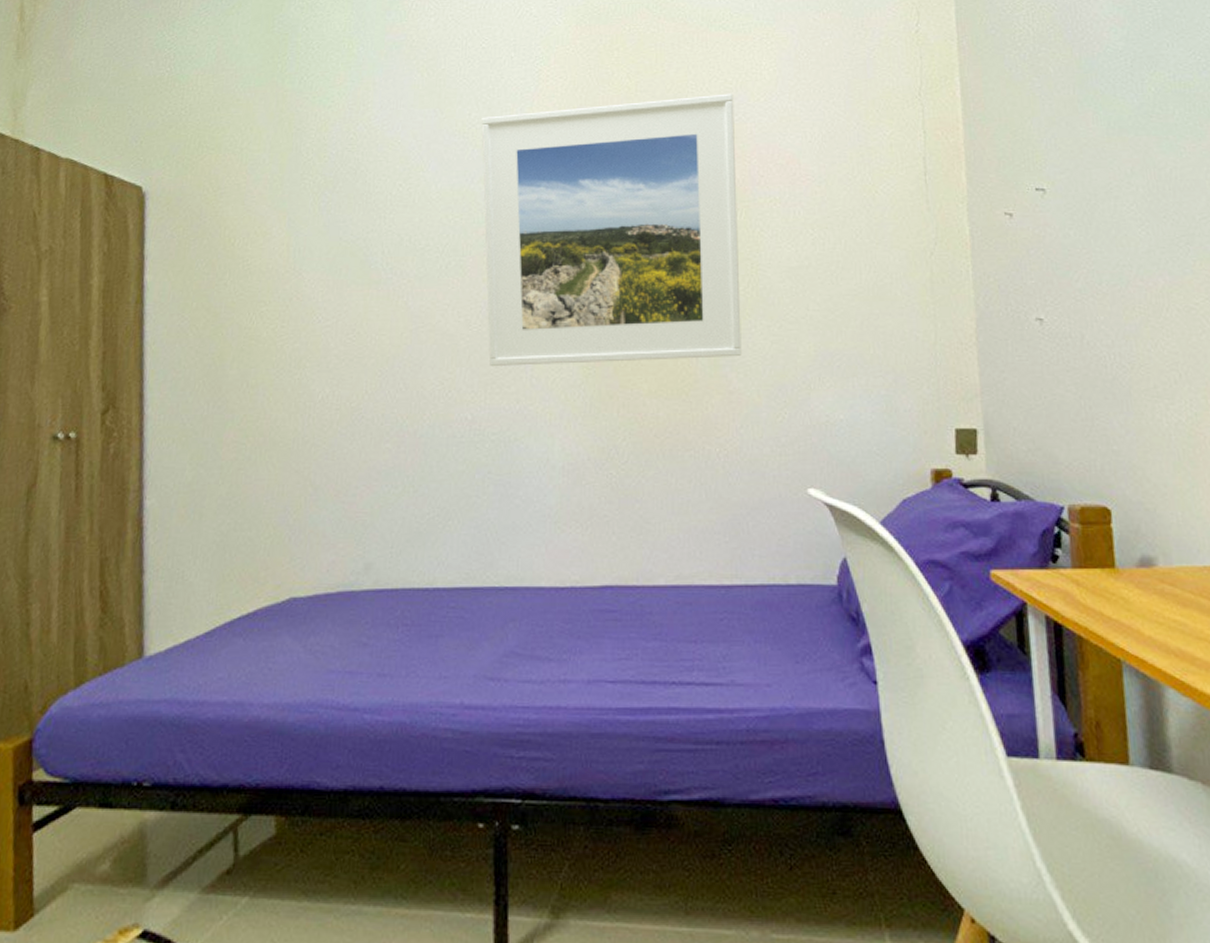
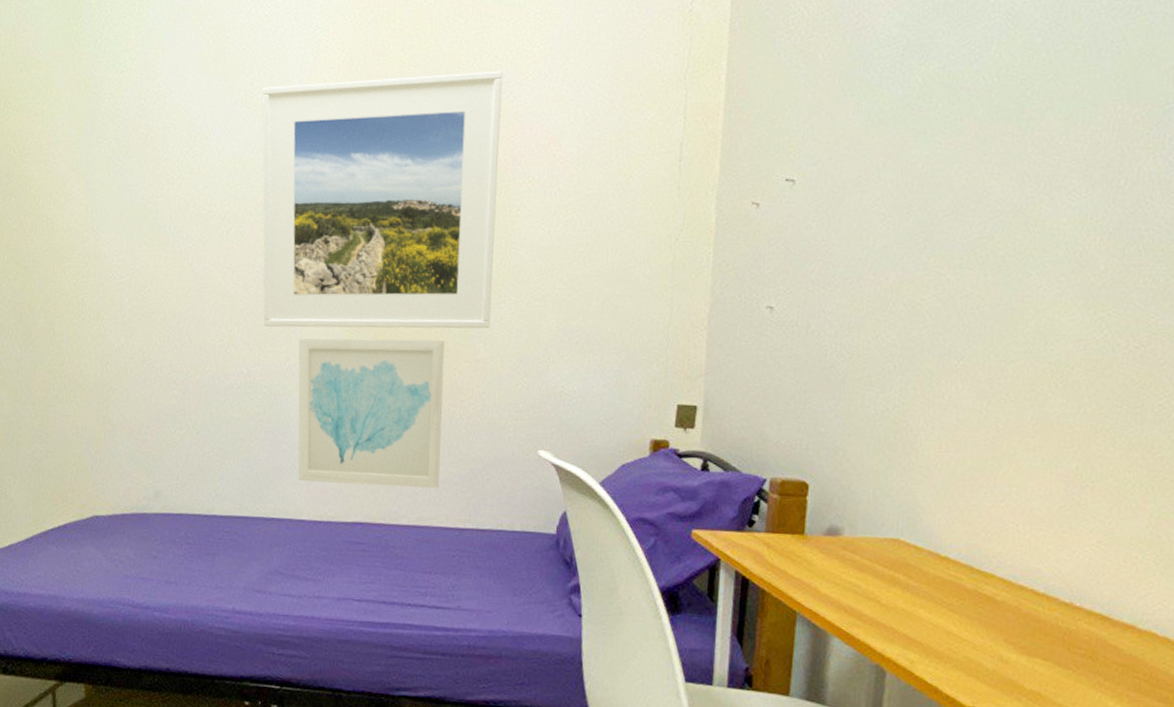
wall art: none [529,370,699,541] -> present [297,337,445,489]

